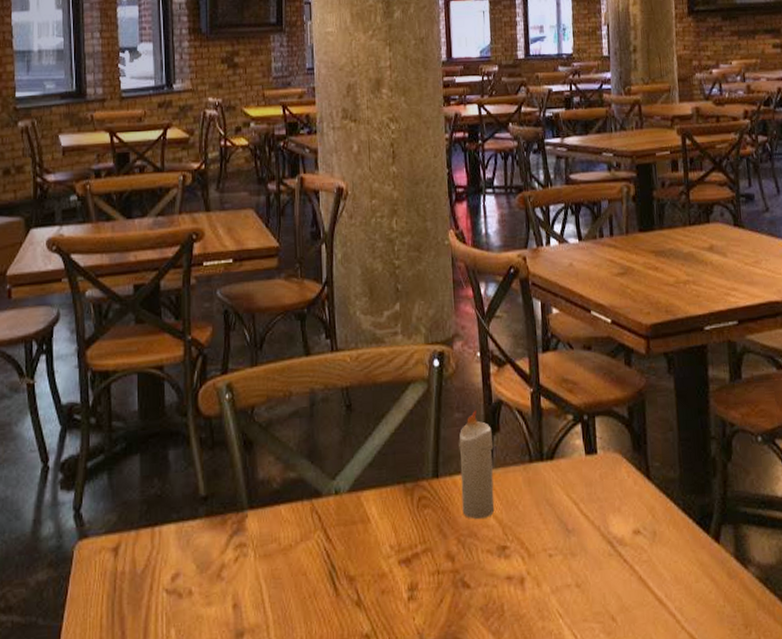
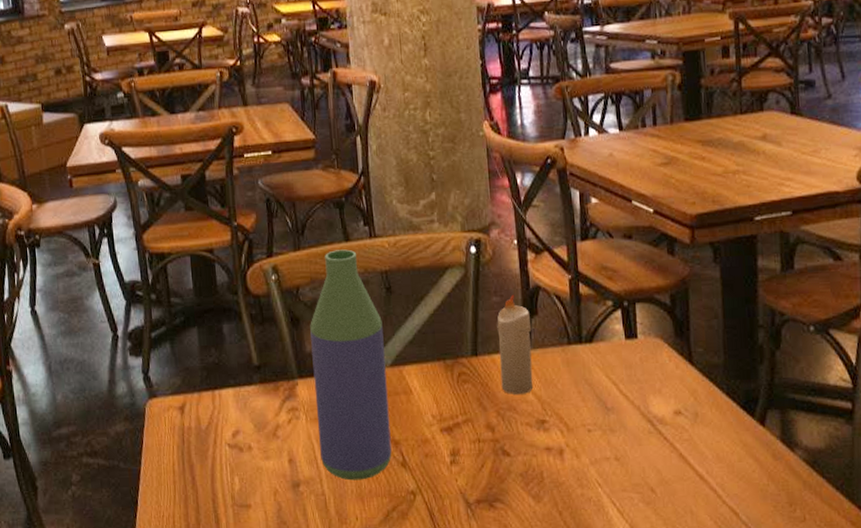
bottle: none [264,364,346,626] -> present [310,249,392,481]

